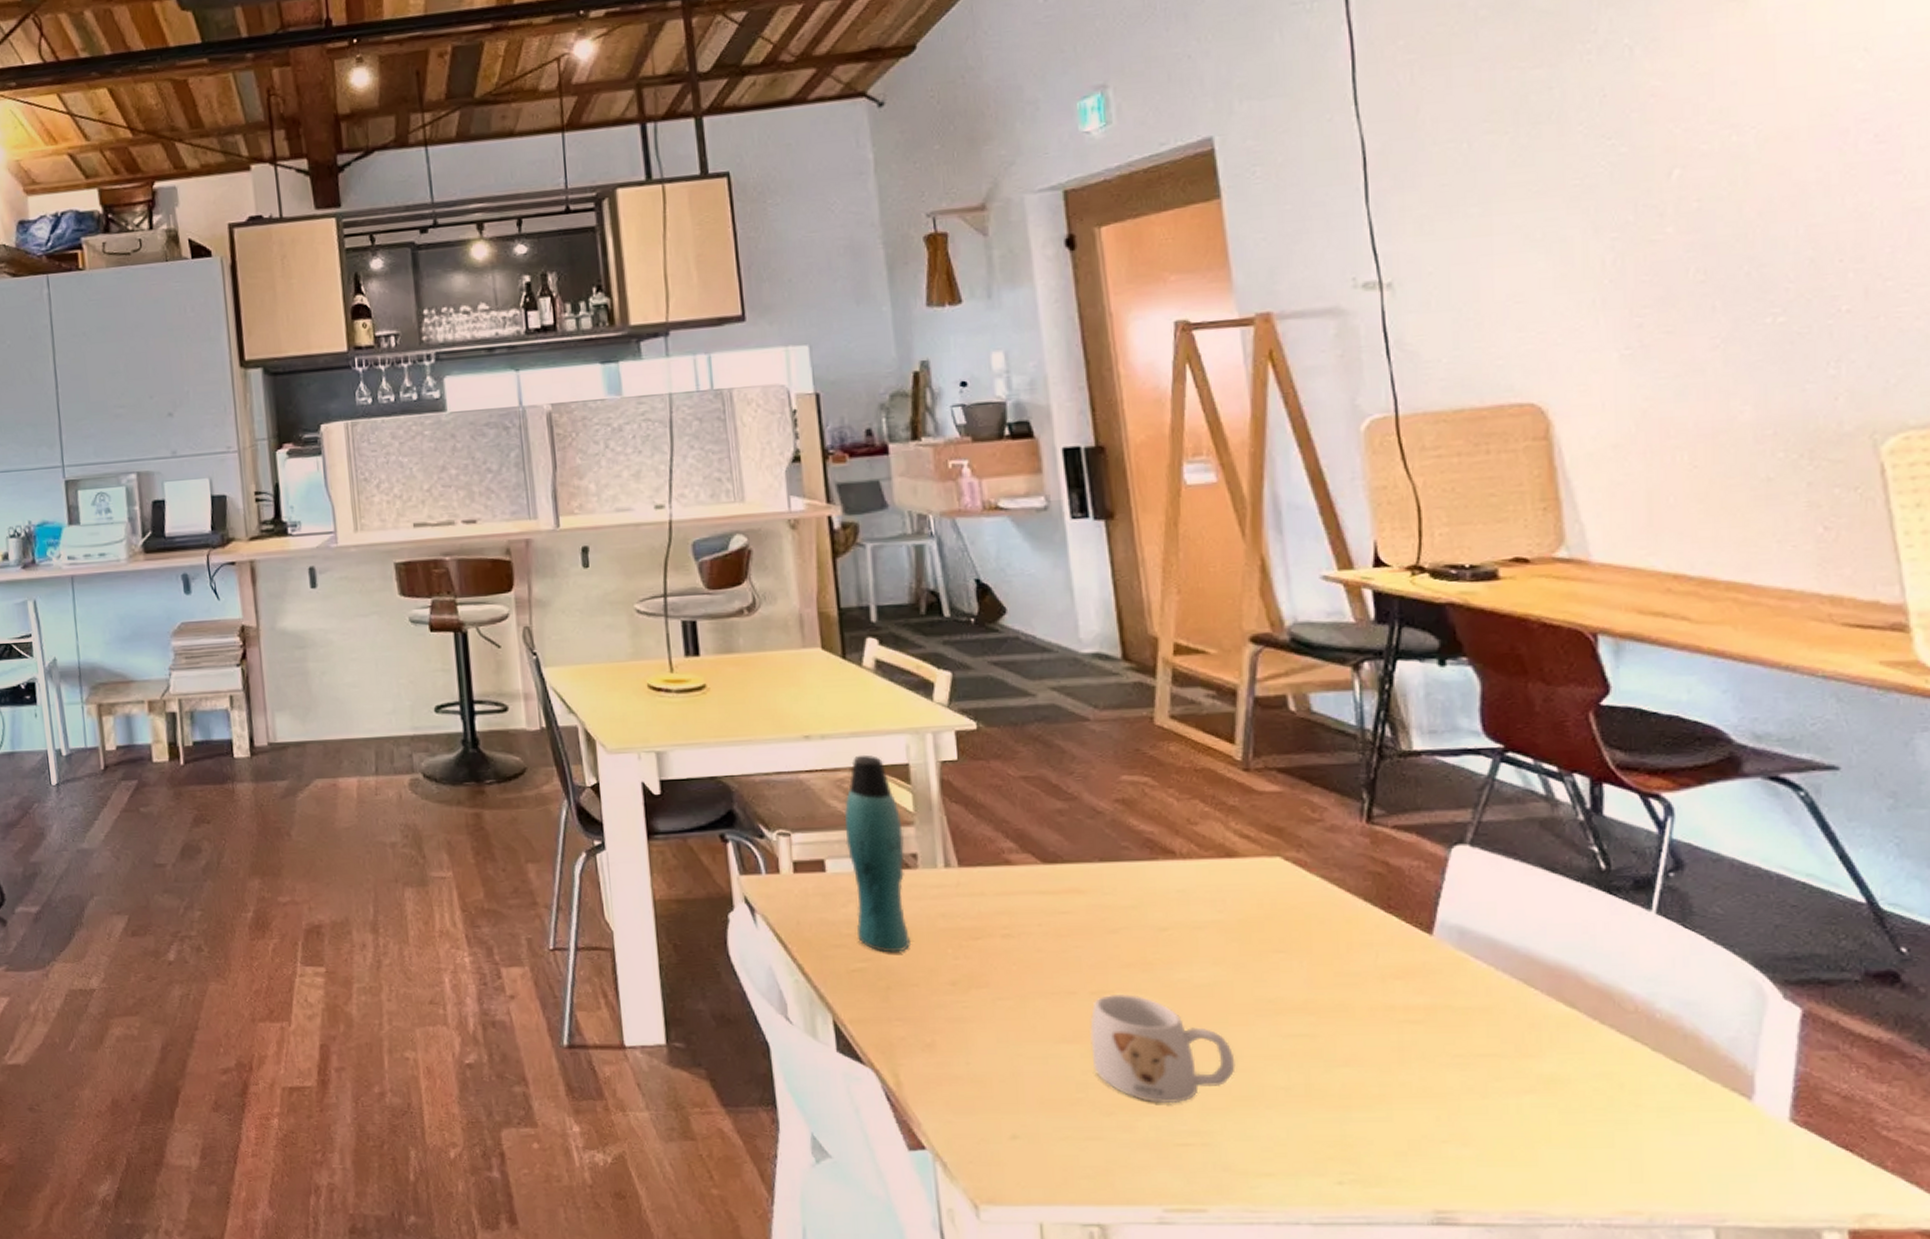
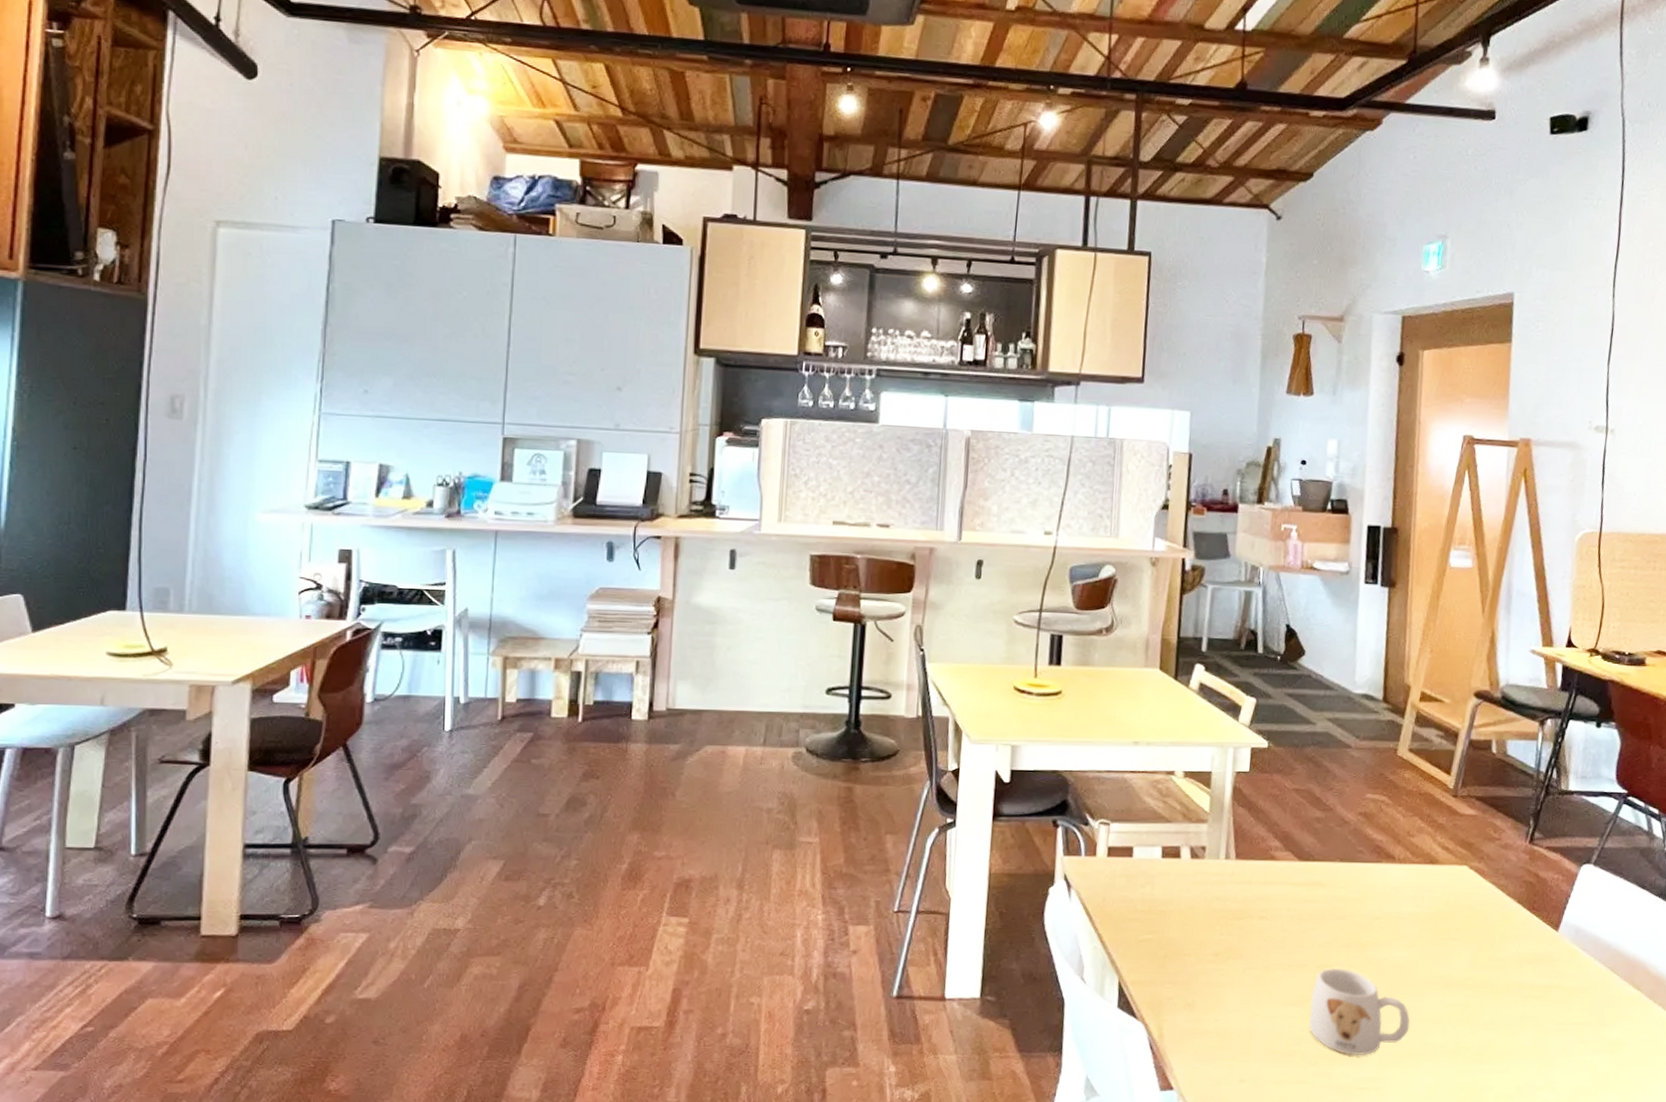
bottle: present [844,754,912,953] -> none [1149,761,1198,927]

